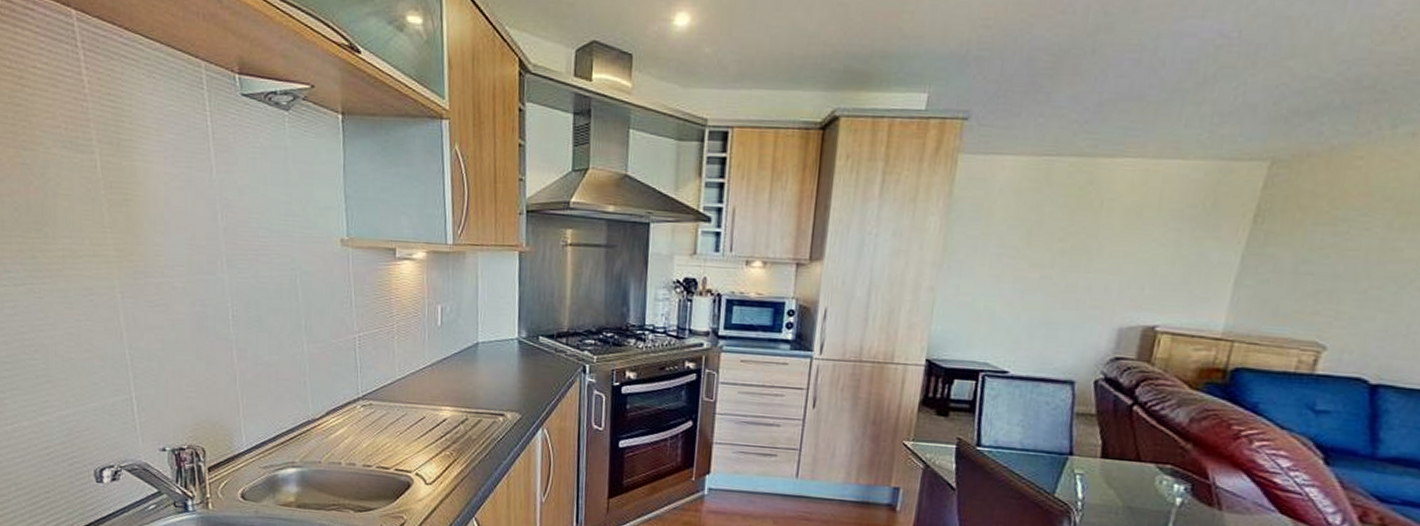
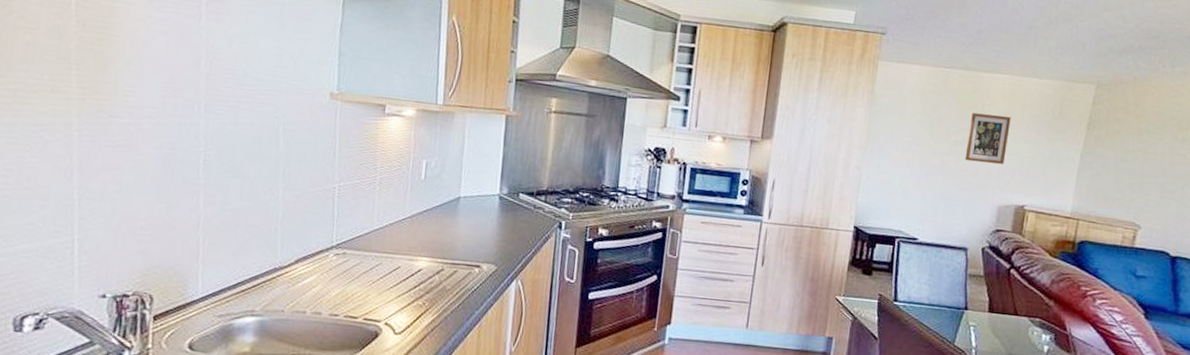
wall art: none [1074,211,1141,276] -> present [965,112,1011,165]

